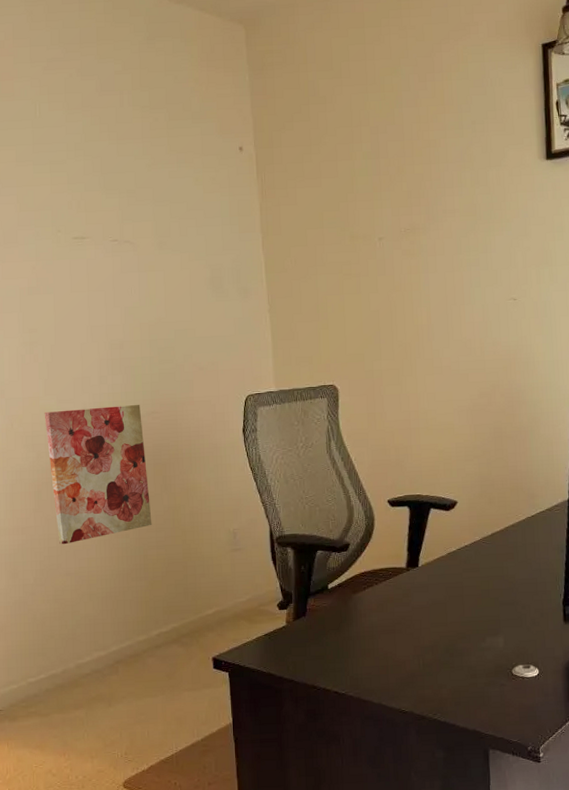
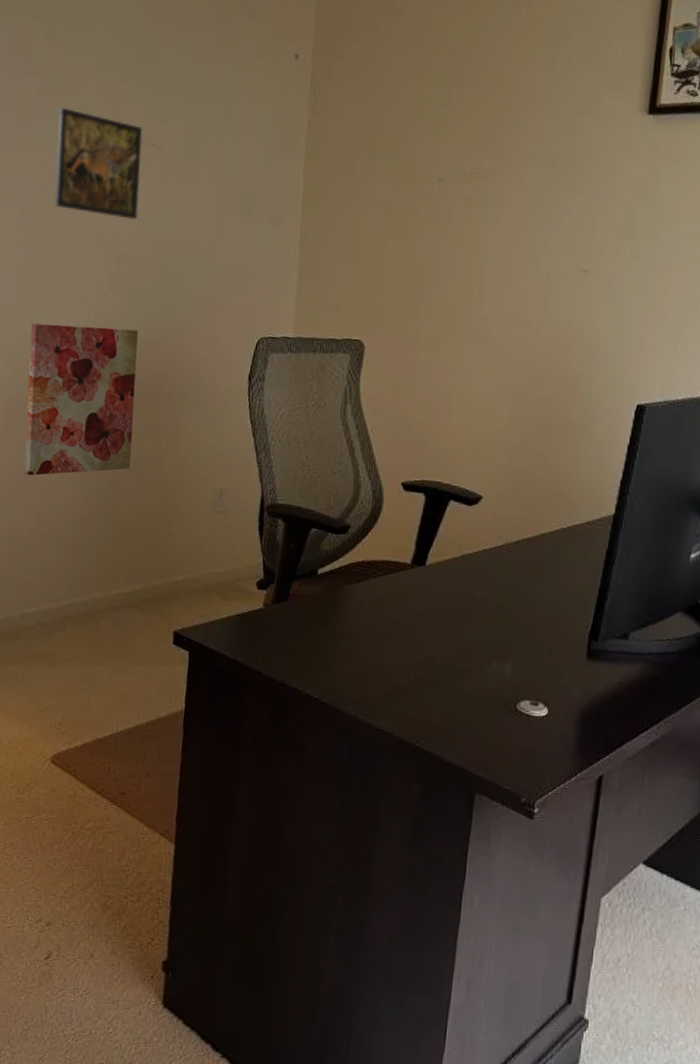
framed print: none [38,220,124,310] -> present [53,108,143,220]

